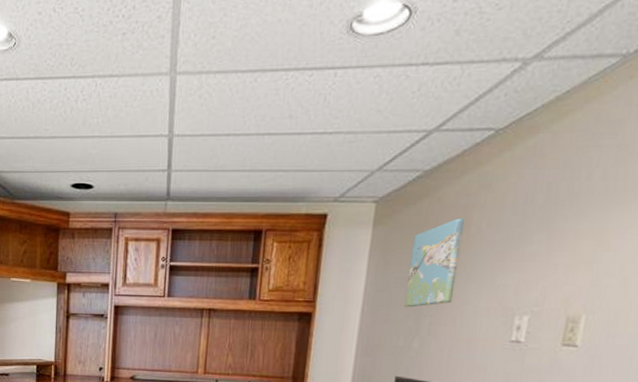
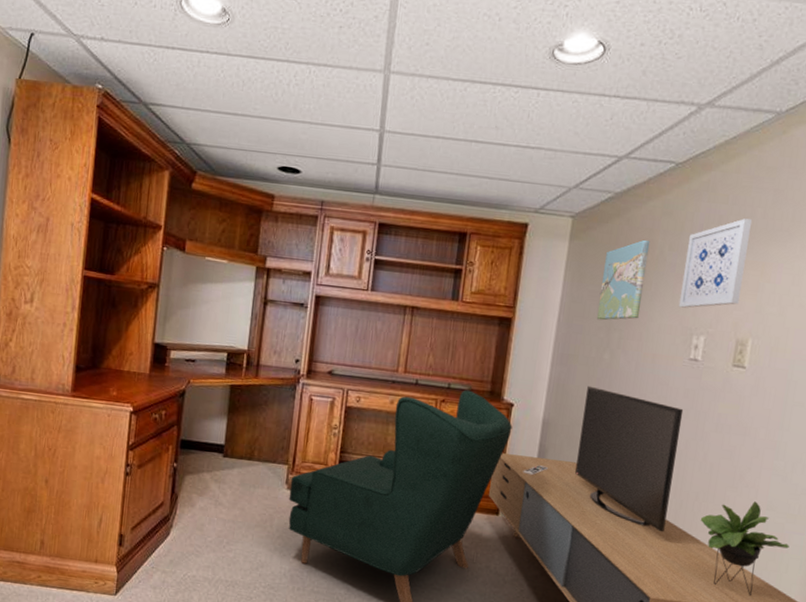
wall art: none [497,183,588,287] -> present [678,218,752,308]

